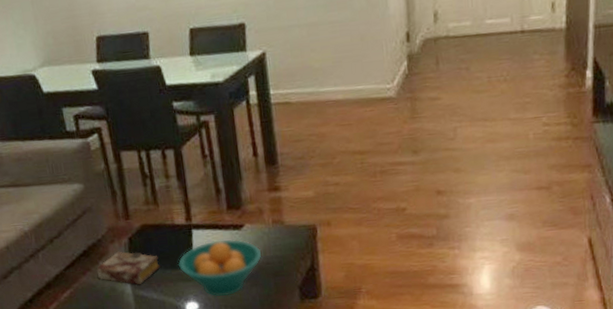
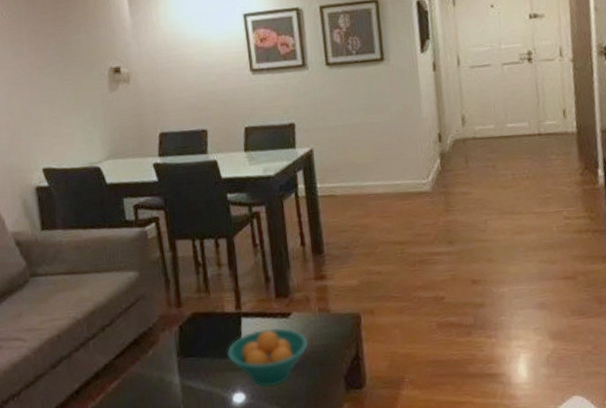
book: present [97,251,161,285] -> none [146,339,209,375]

